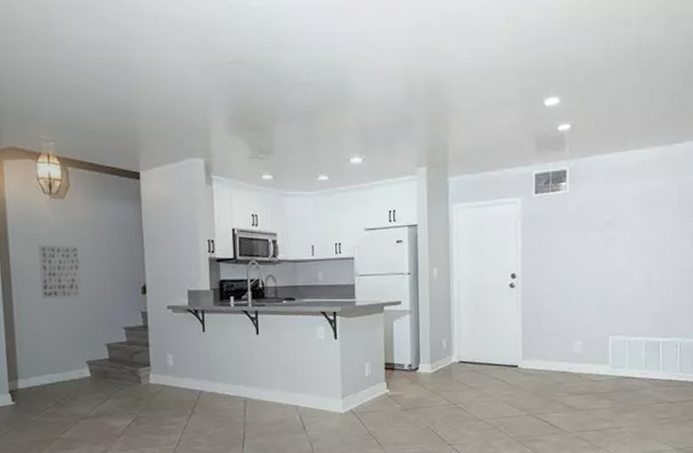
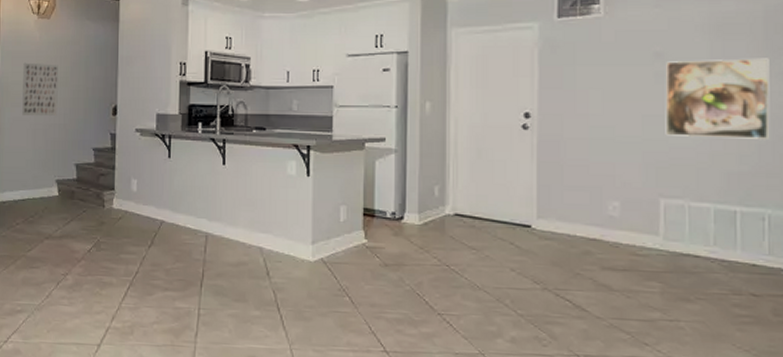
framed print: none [612,224,682,287] -> present [665,58,770,139]

